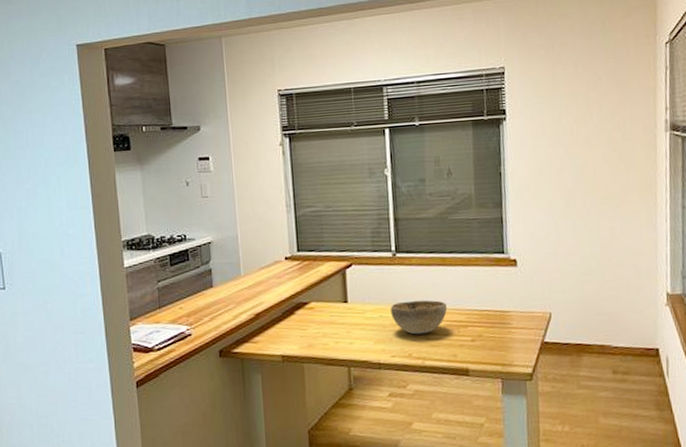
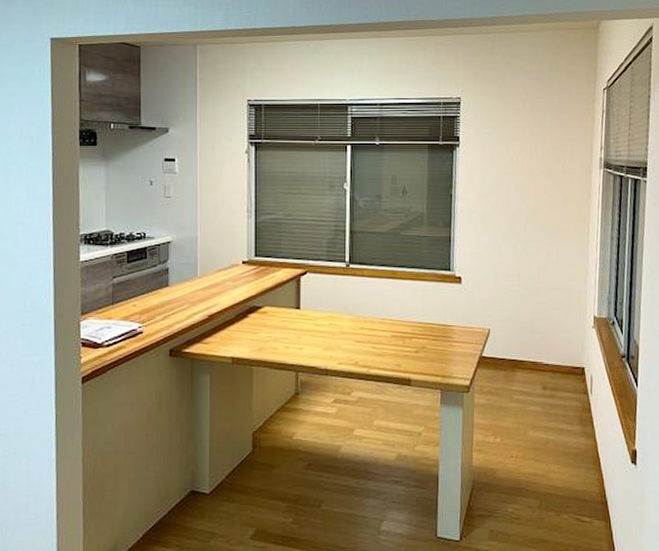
decorative bowl: present [391,300,448,335] -> none [341,310,395,344]

